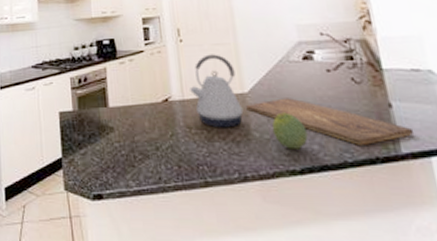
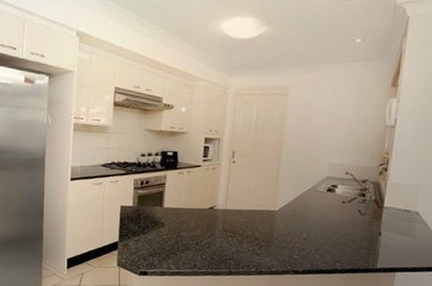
kettle: present [190,54,244,128] -> none [233,176,272,235]
cutting board: present [246,98,415,145] -> none [273,218,391,259]
fruit: present [271,112,308,149] -> none [289,228,315,257]

